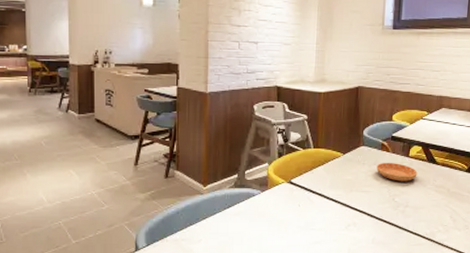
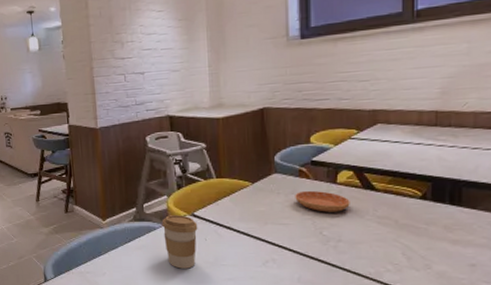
coffee cup: none [261,182,293,234] -> present [161,215,198,269]

